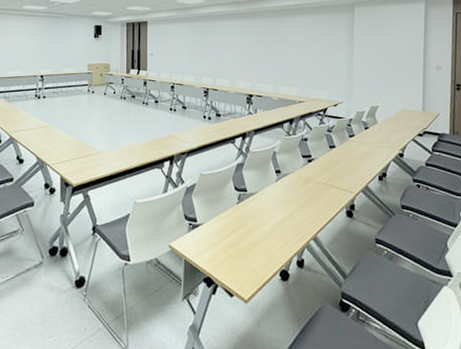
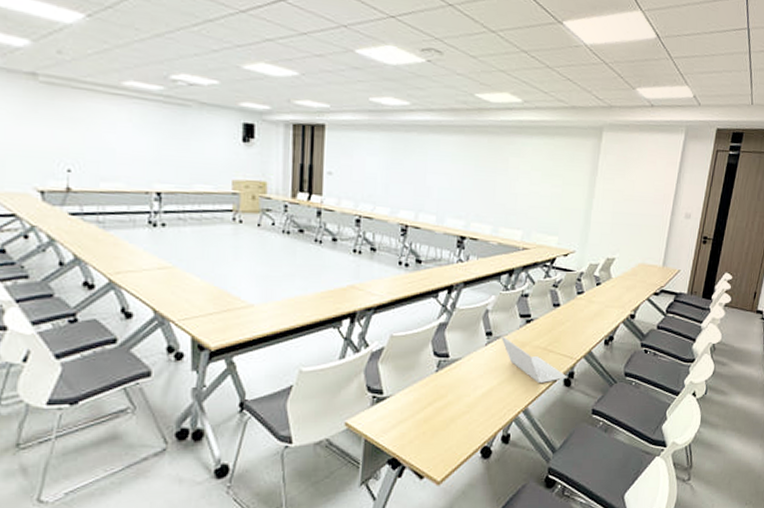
laptop: none [288,173,349,215] -> present [501,335,567,384]

